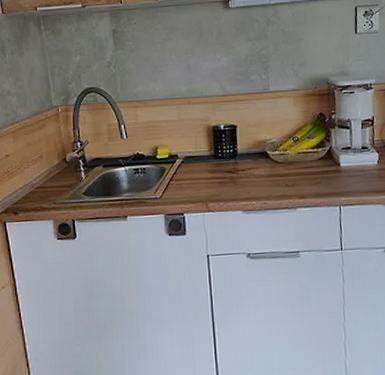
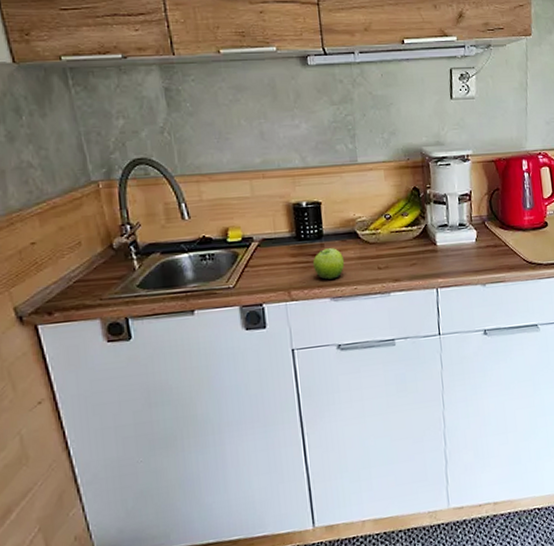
fruit: none [227,166,256,194] -> present [312,248,345,280]

